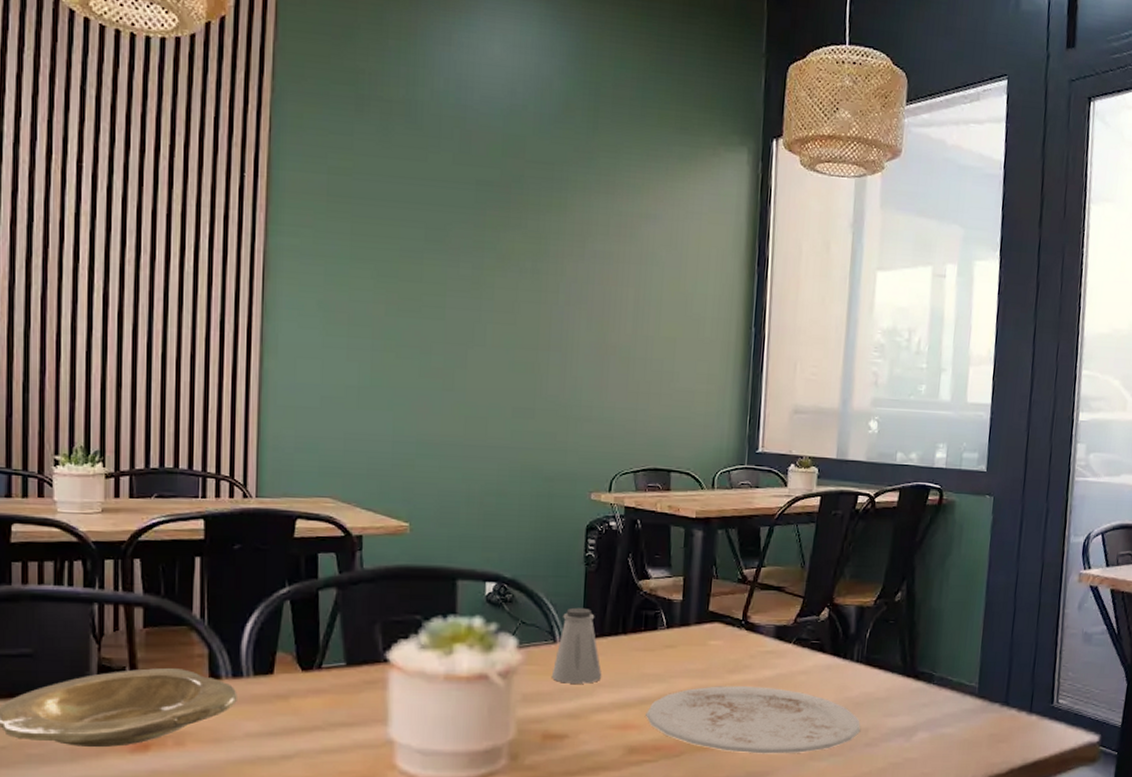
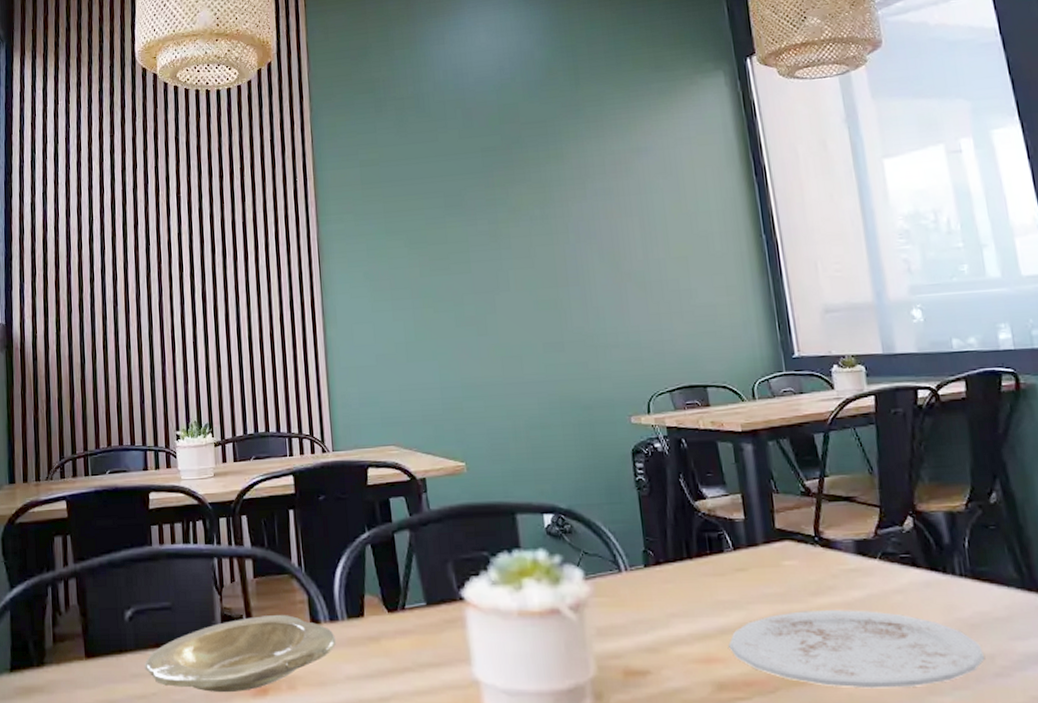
saltshaker: present [551,607,602,684] -> none [622,533,675,615]

